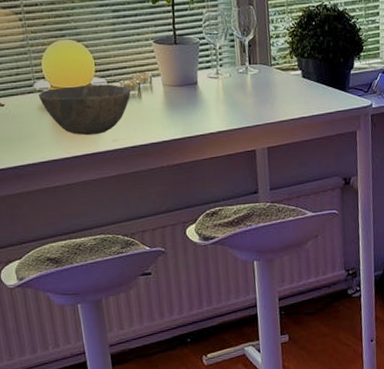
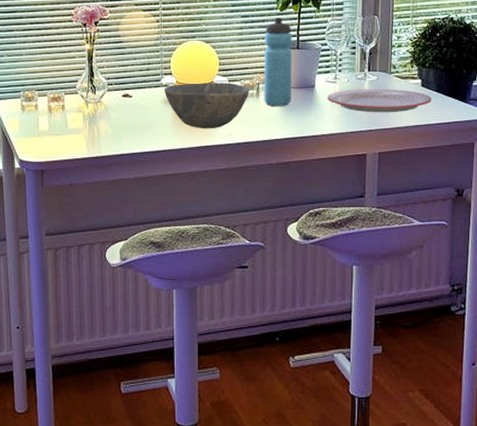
water bottle: none [139,11,175,107] -> present [264,17,293,106]
plate: none [211,81,313,108] -> present [327,88,432,113]

